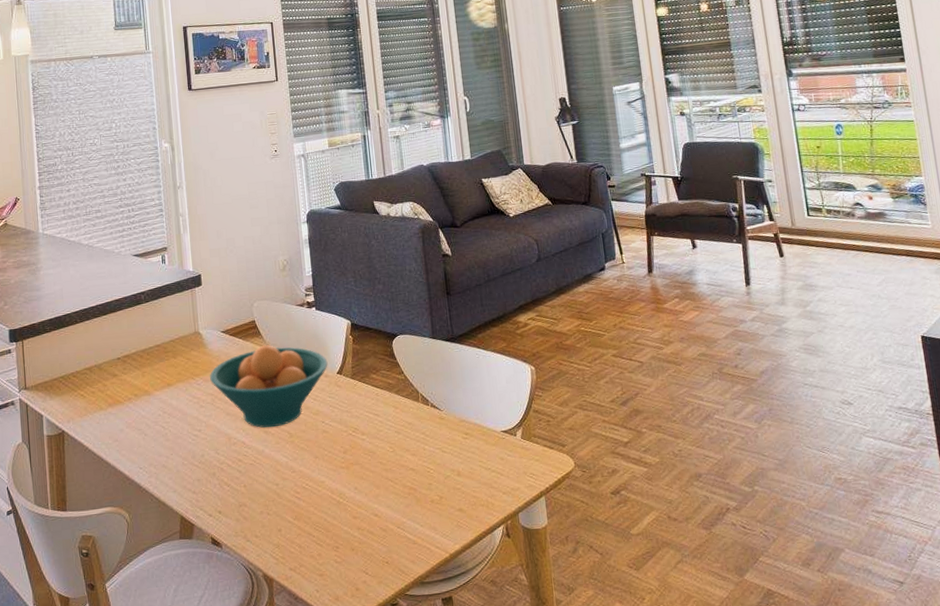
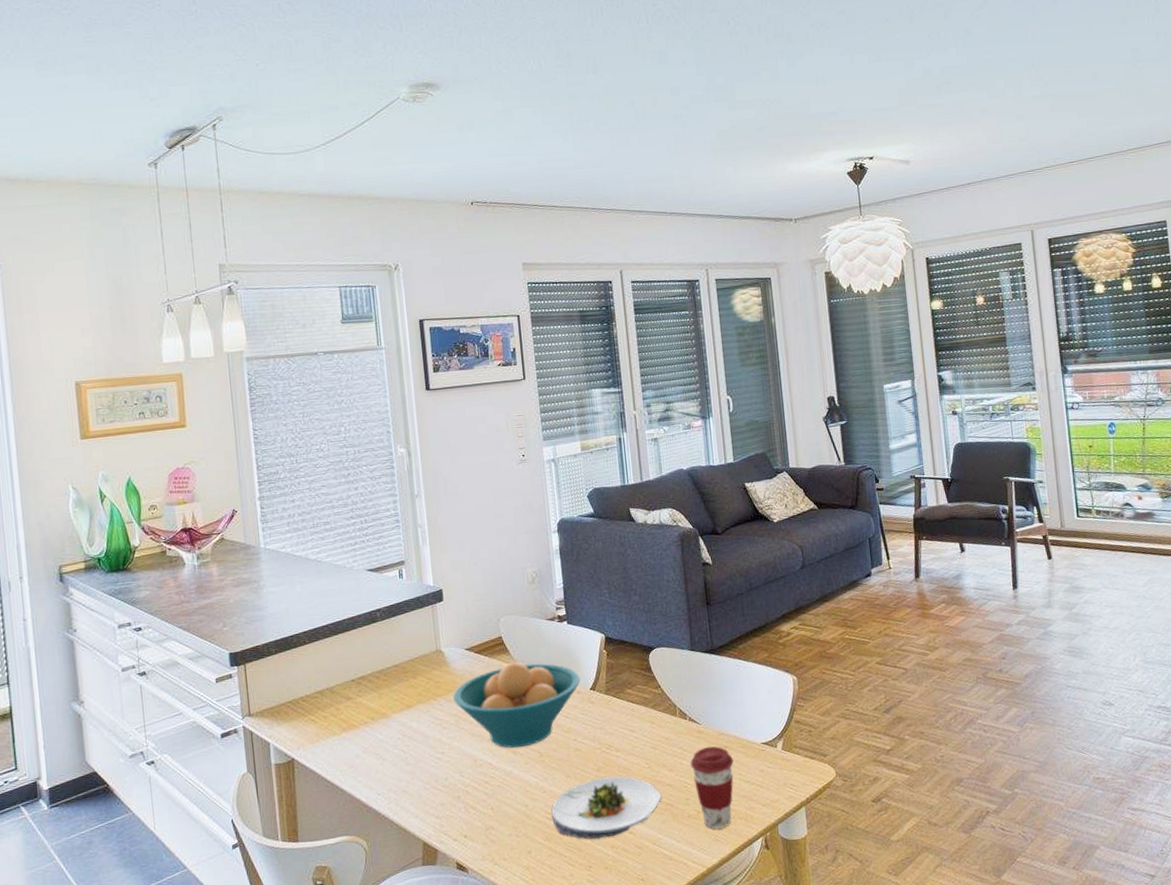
salad plate: none [300,458,406,521] -> present [551,776,662,840]
coffee cup: none [432,432,475,515] -> present [690,746,734,829]

